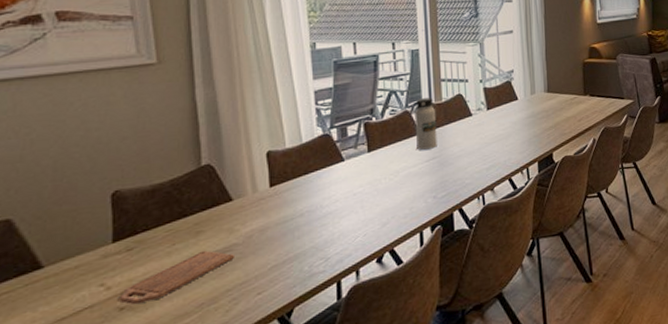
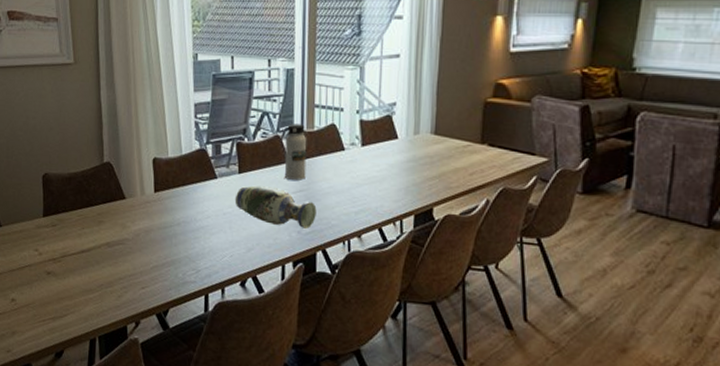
cutting board: present [119,250,236,305] -> none [47,239,127,273]
vase: none [365,159,451,195] -> present [234,185,317,229]

